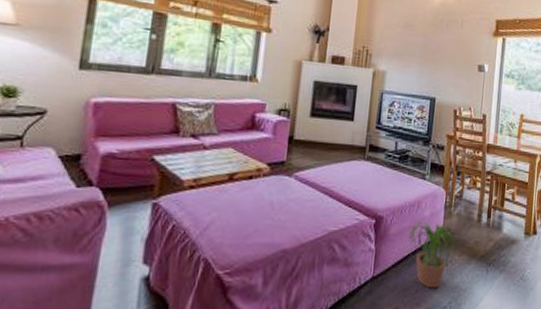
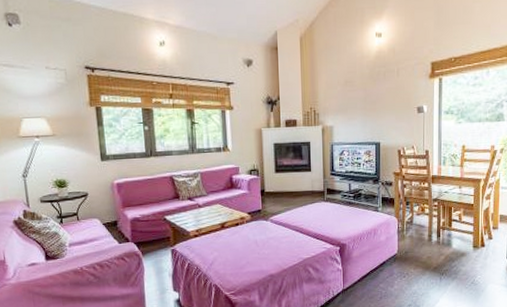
potted plant: present [401,221,456,289] -> none [363,245,410,296]

